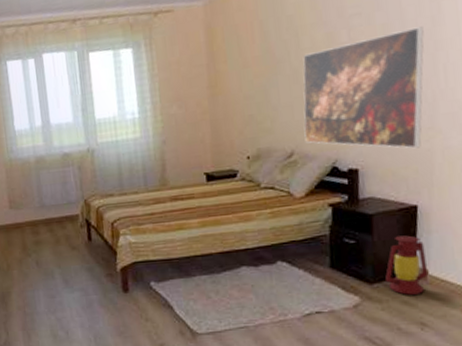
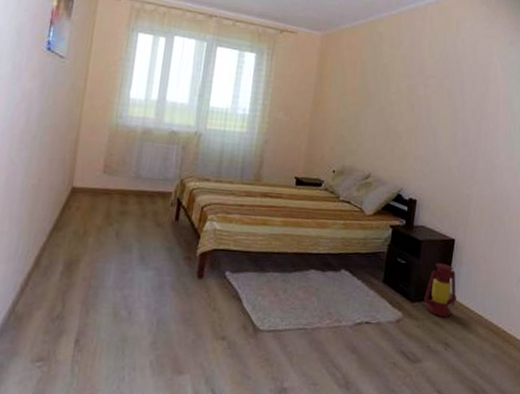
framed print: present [303,26,424,149] -> none [380,97,475,192]

